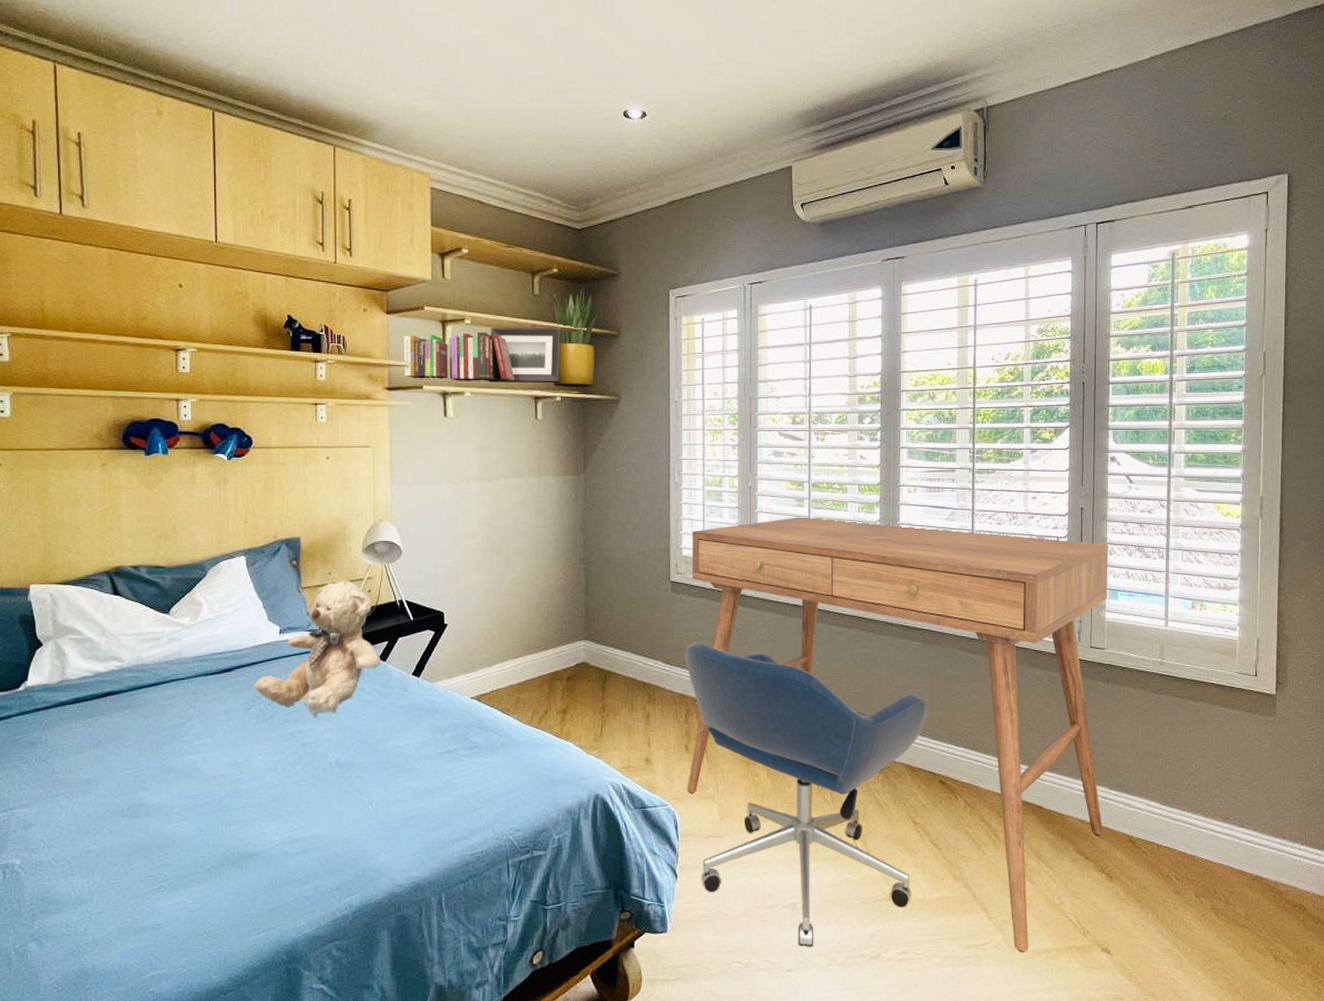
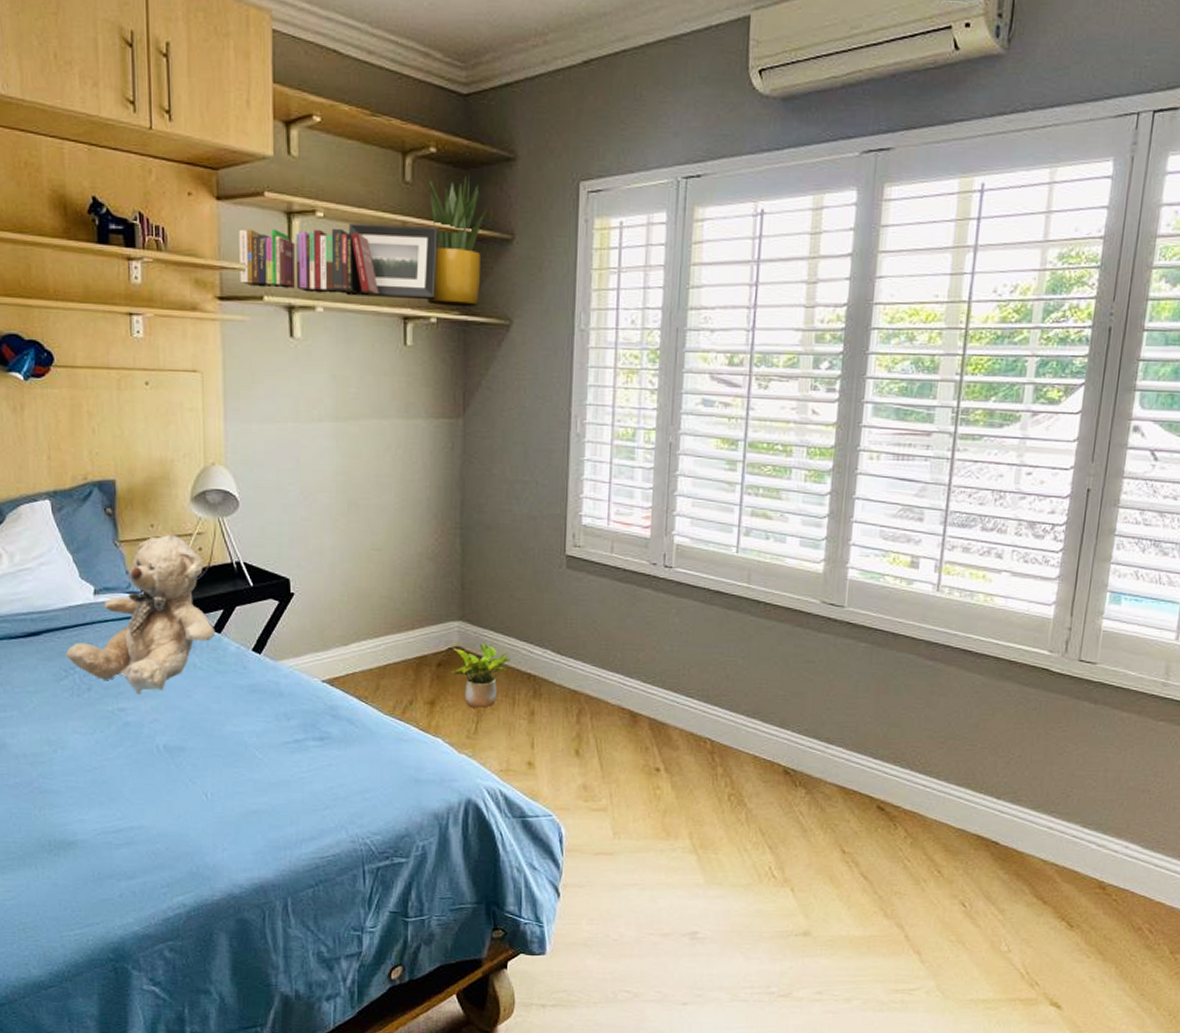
potted plant: none [578,658,628,714] -> present [450,643,510,708]
office chair: present [685,641,928,948] -> none [579,629,872,981]
desk: present [687,517,1108,953] -> none [575,483,1117,1001]

